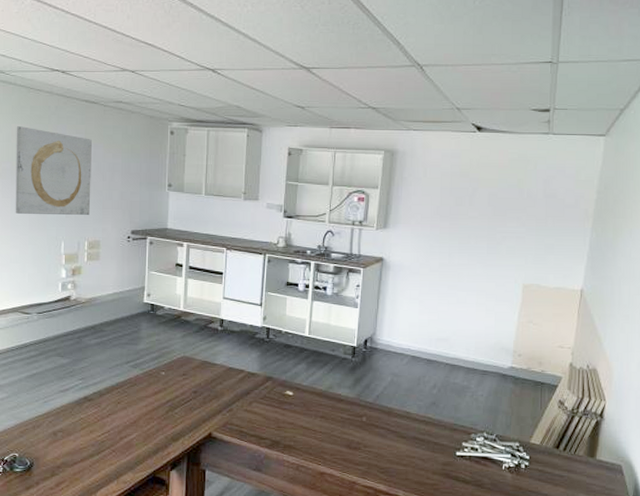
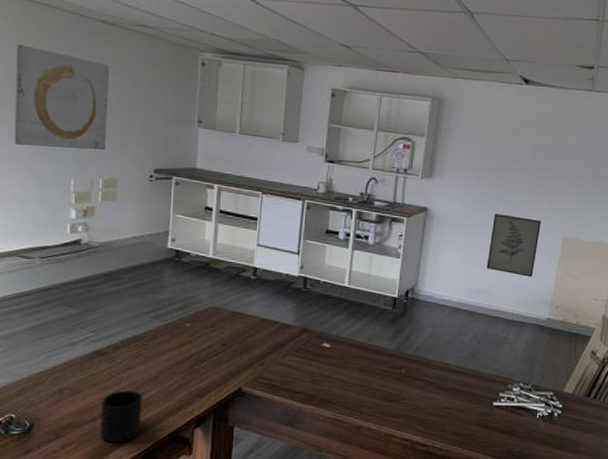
mug: none [88,433,124,482] -> present [99,390,142,443]
wall art: none [445,261,500,324] -> present [486,213,541,277]

